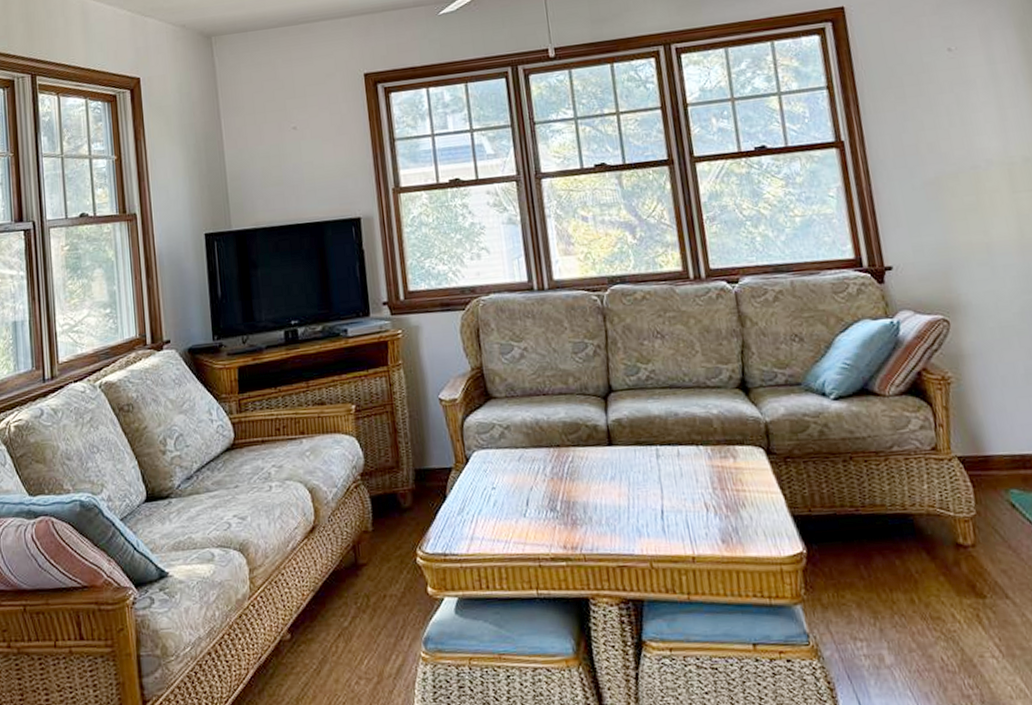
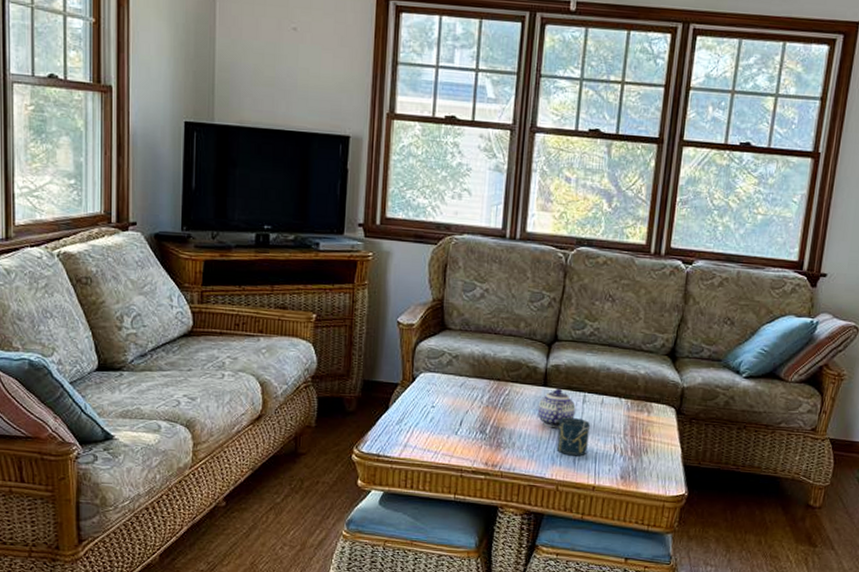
teapot: none [607,445,652,492] -> present [537,388,576,427]
cup: none [636,477,676,524] -> present [556,417,590,456]

